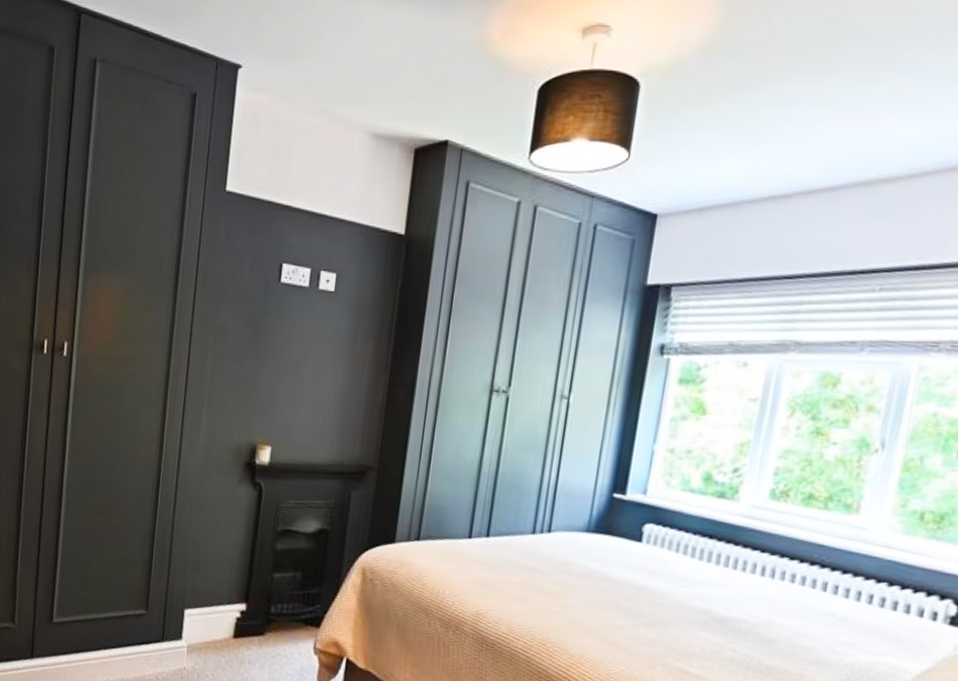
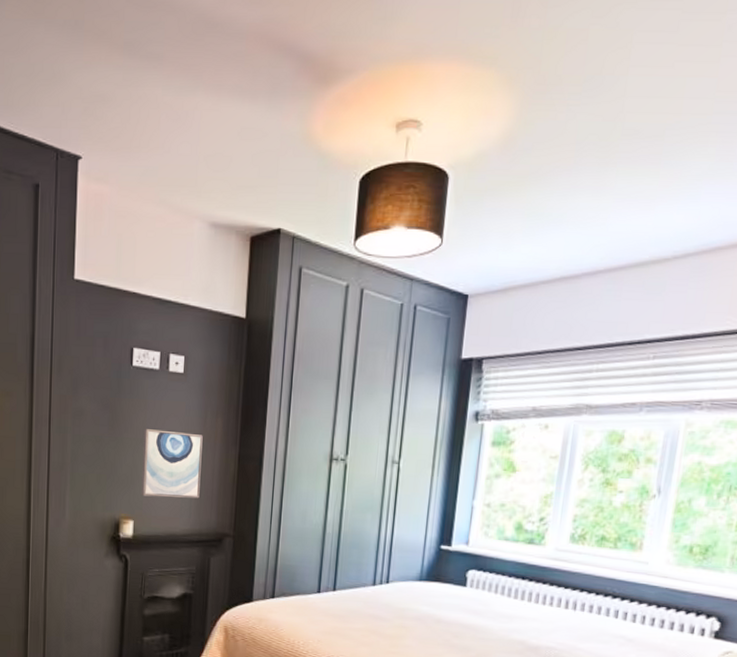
wall art: none [281,349,351,427] -> present [141,429,203,499]

